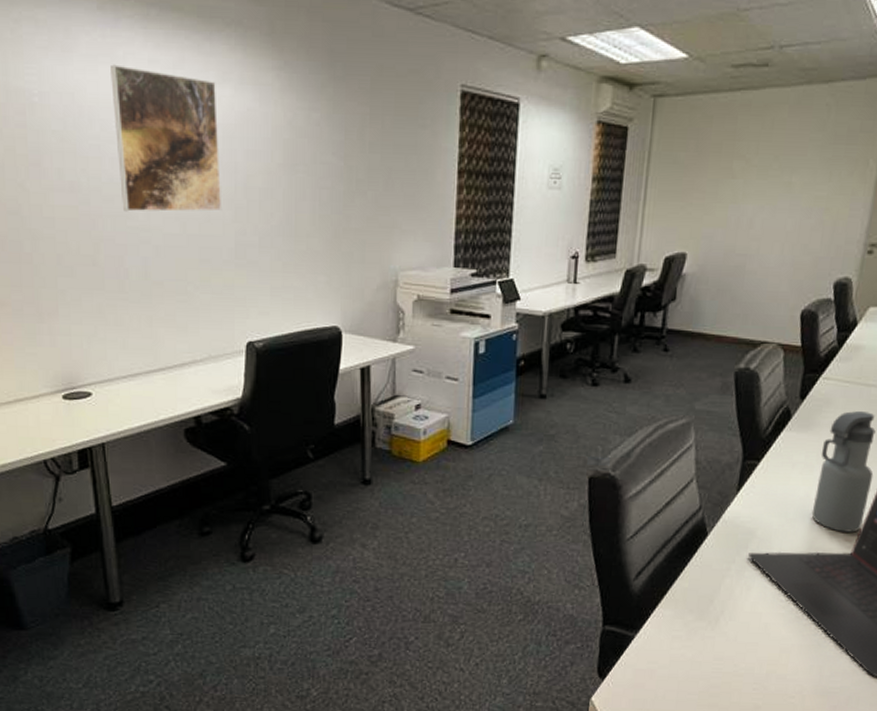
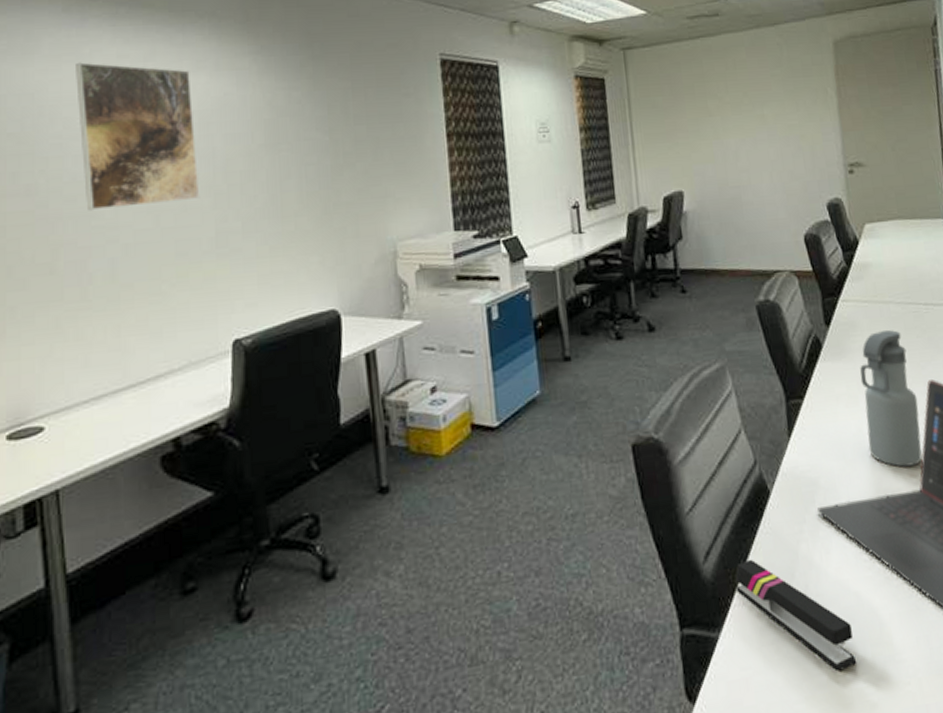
stapler: none [658,583,754,678] -> present [735,559,857,672]

